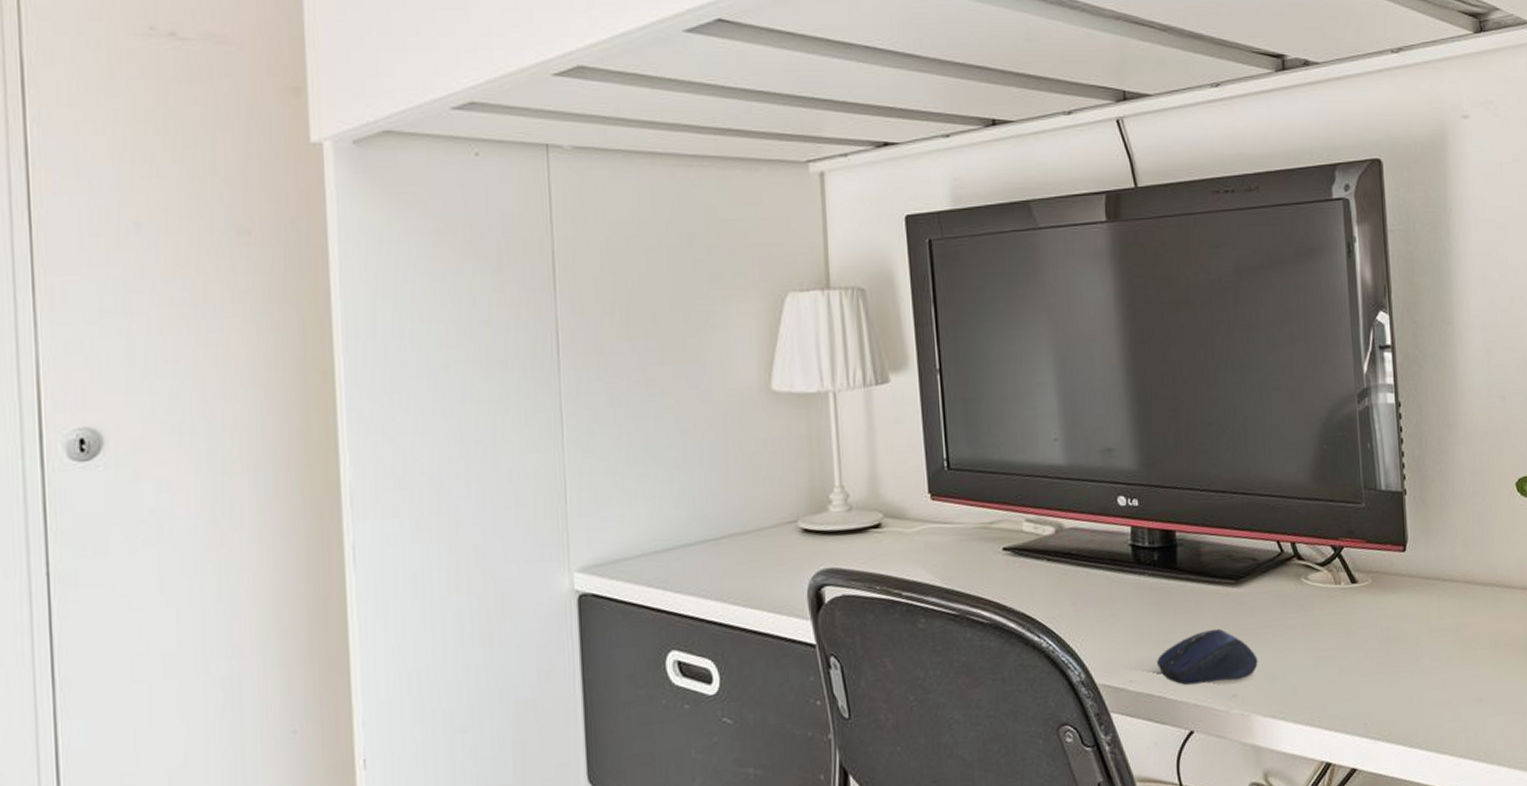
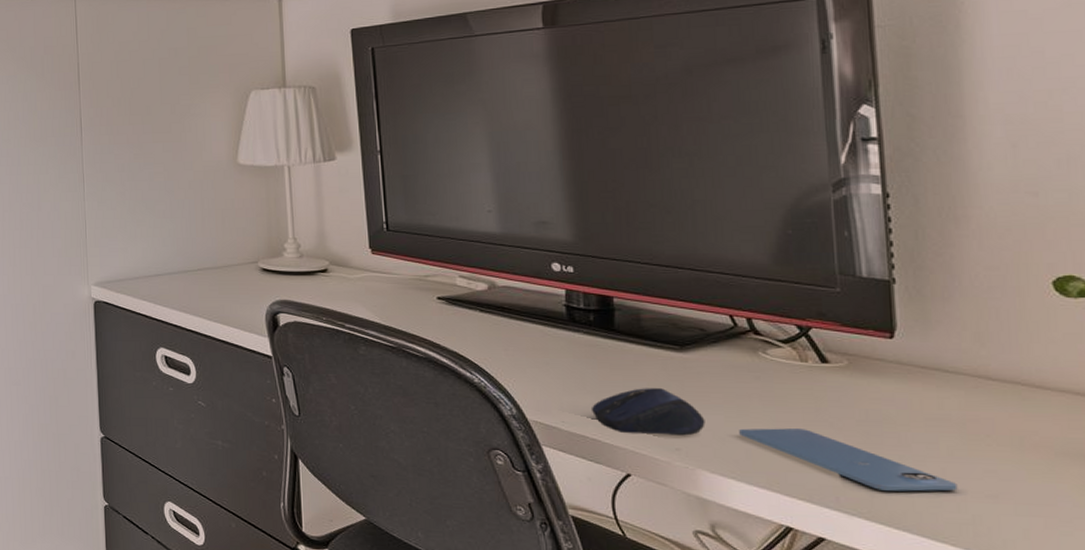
smartphone: none [1286,655,1454,710] -> present [739,428,958,492]

